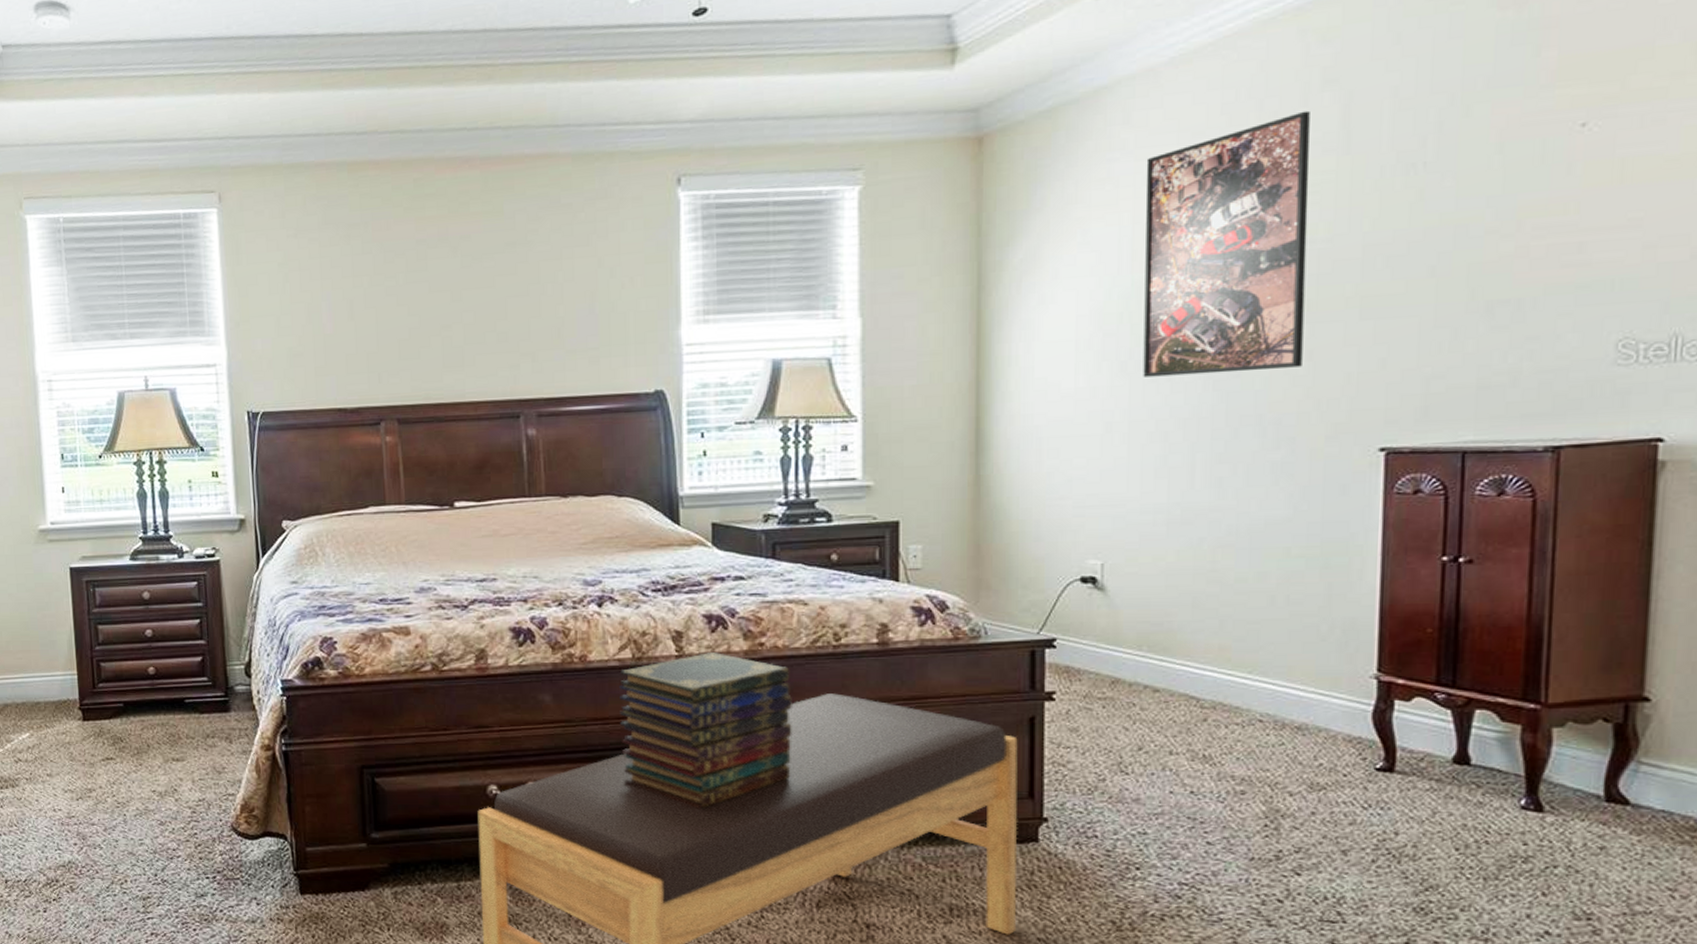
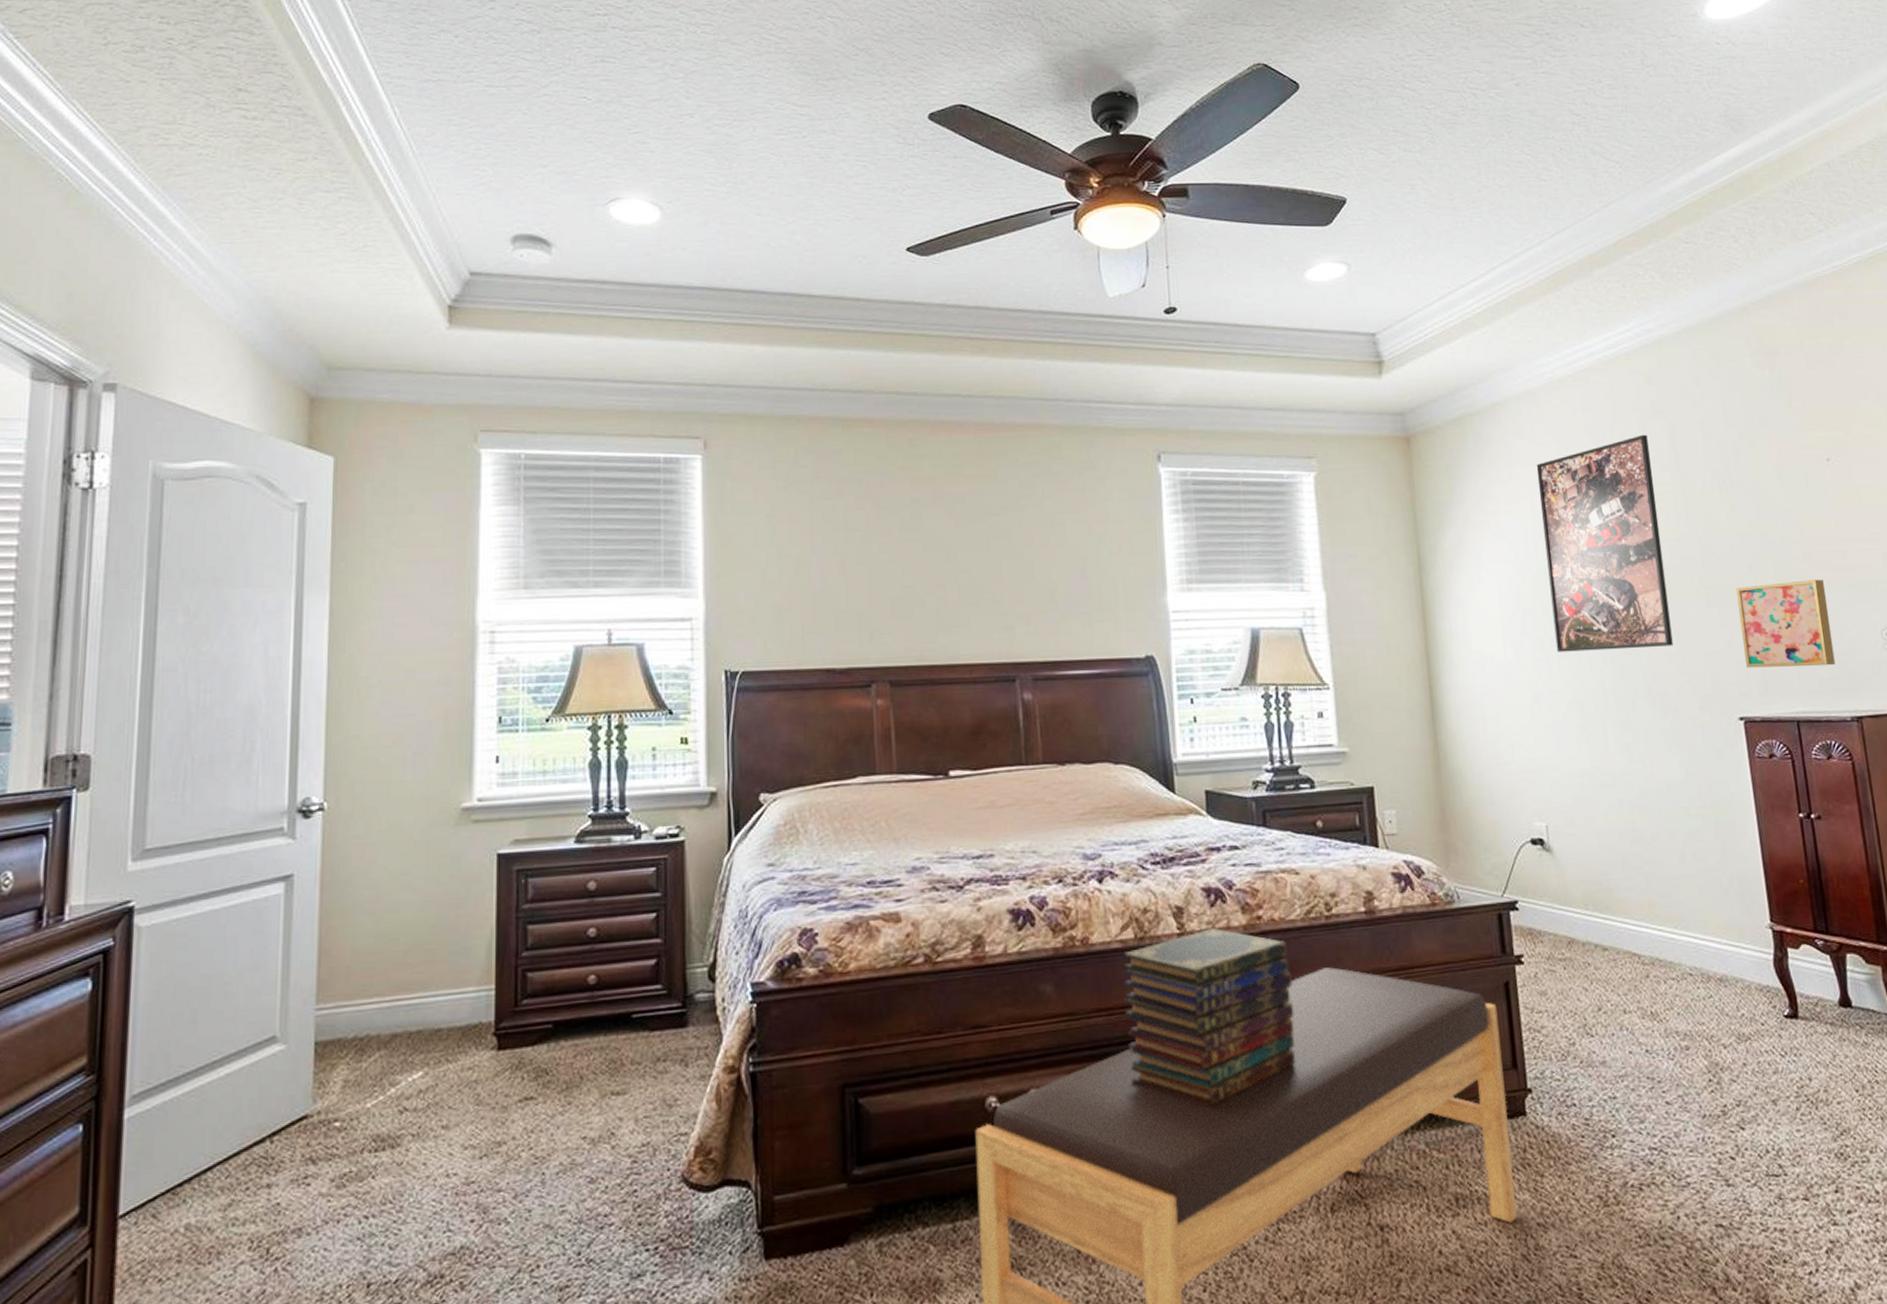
wall art: none [1401,280,1541,391] -> present [1735,579,1836,668]

